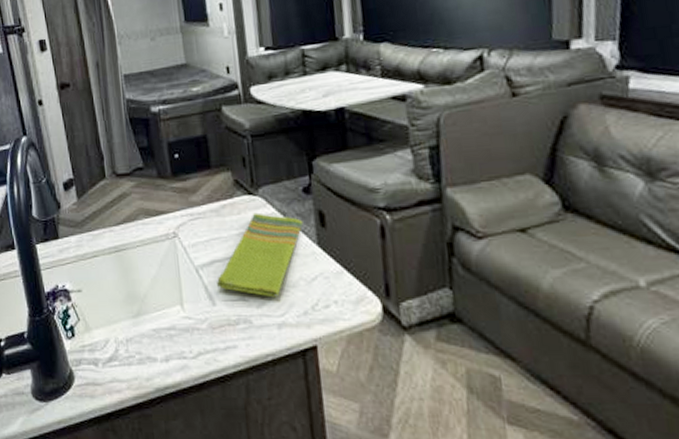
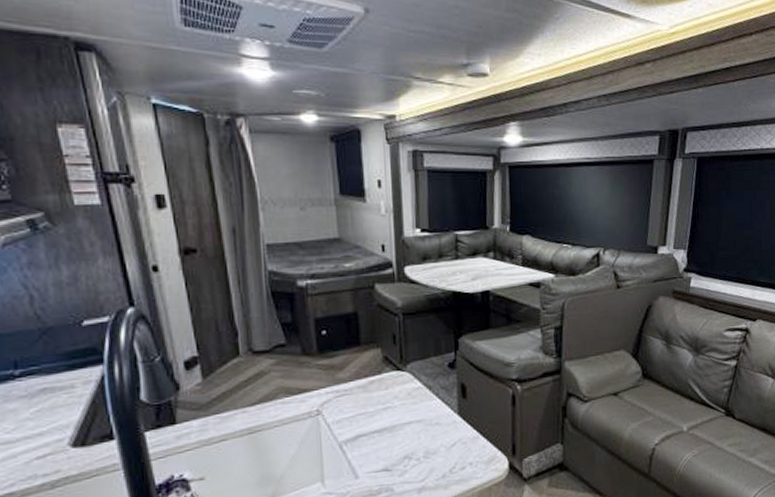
dish towel: present [217,213,303,297] -> none [361,387,447,465]

